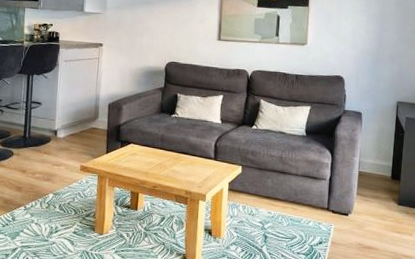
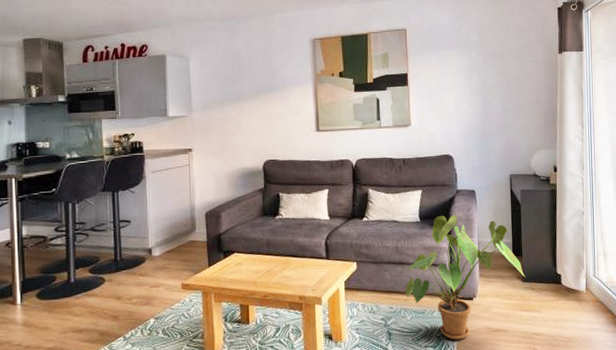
house plant: none [284,133,401,252] -> present [405,215,525,340]

